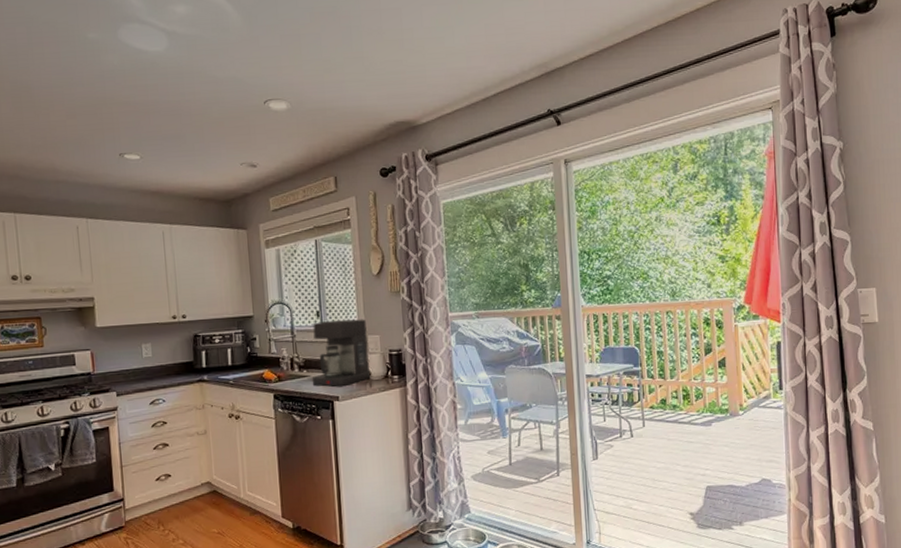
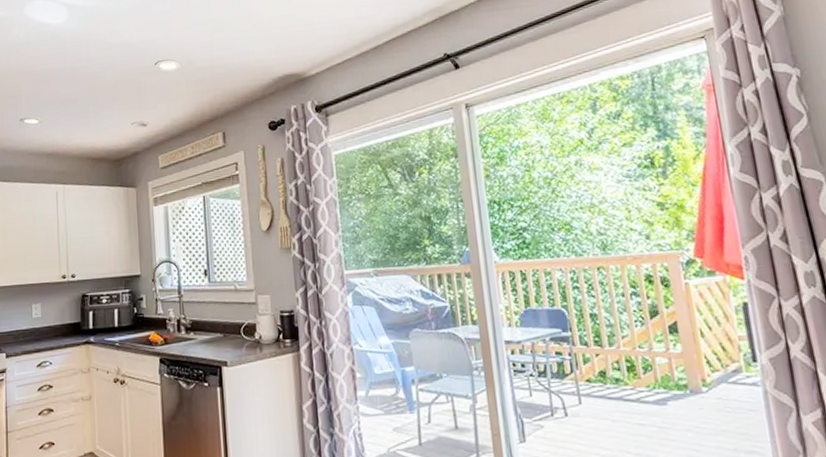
coffee maker: present [313,319,370,387] -> none [200,277,260,352]

